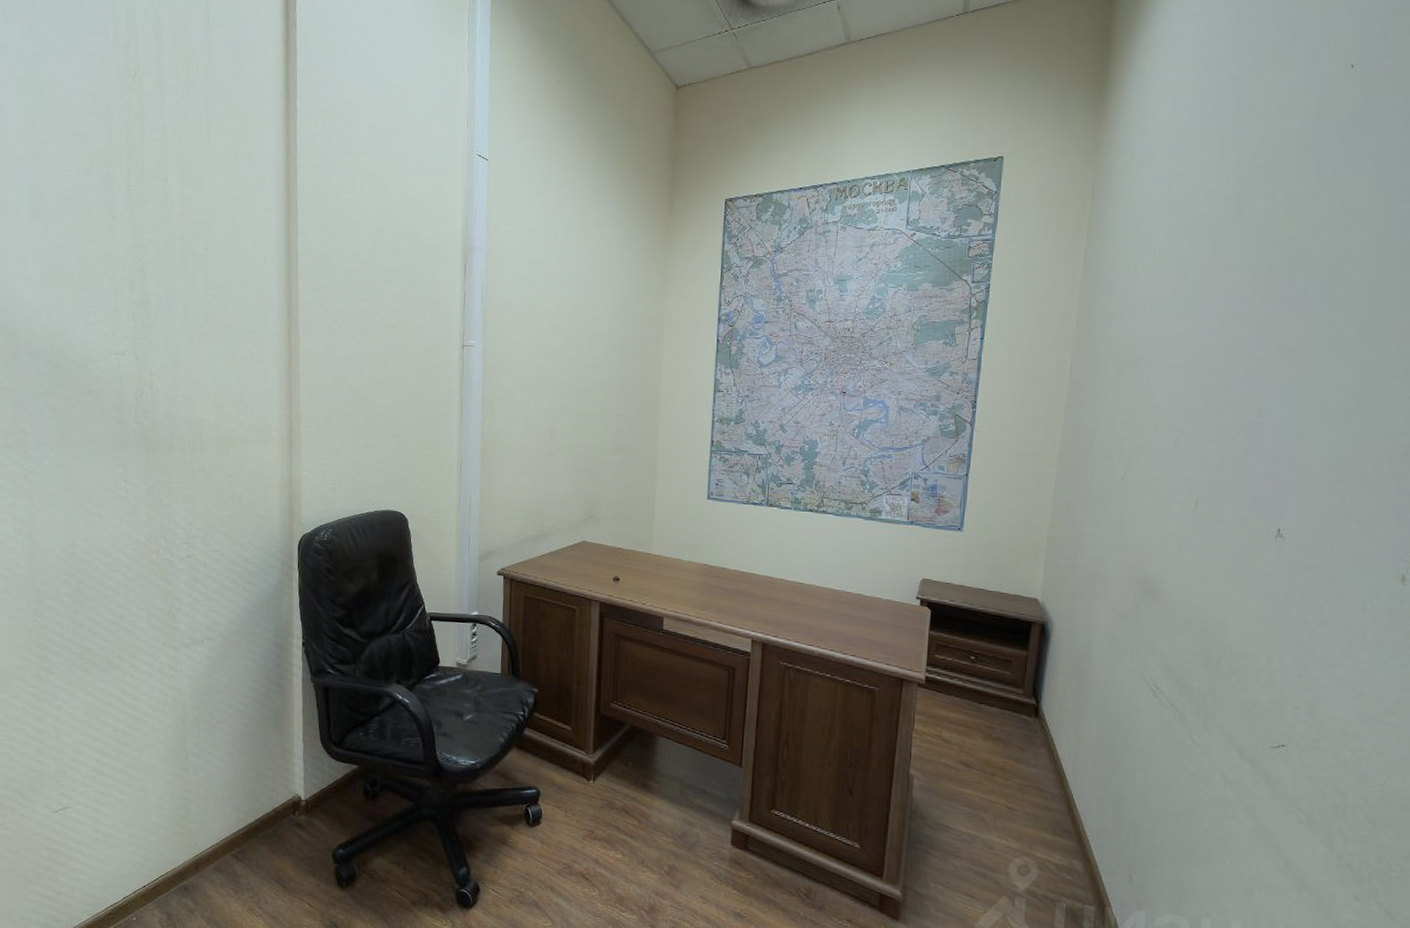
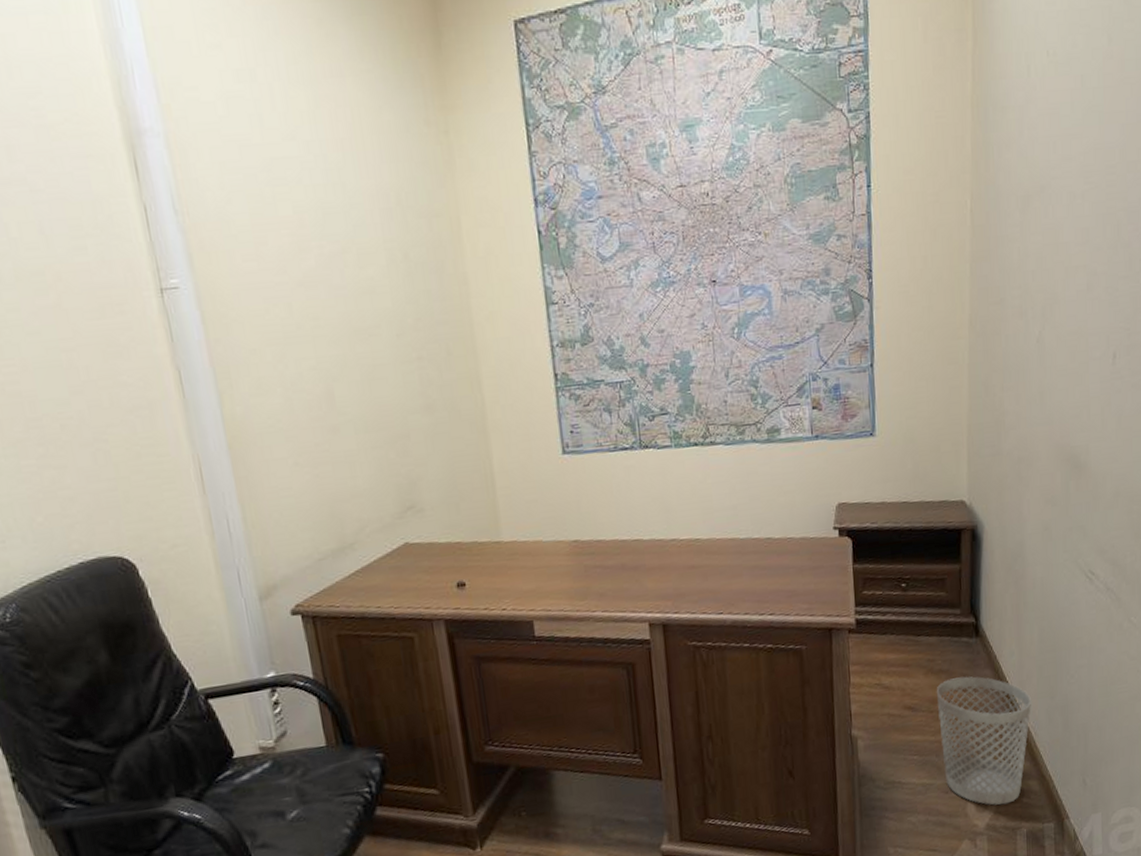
wastebasket: none [991,748,1083,876] -> present [936,676,1031,806]

